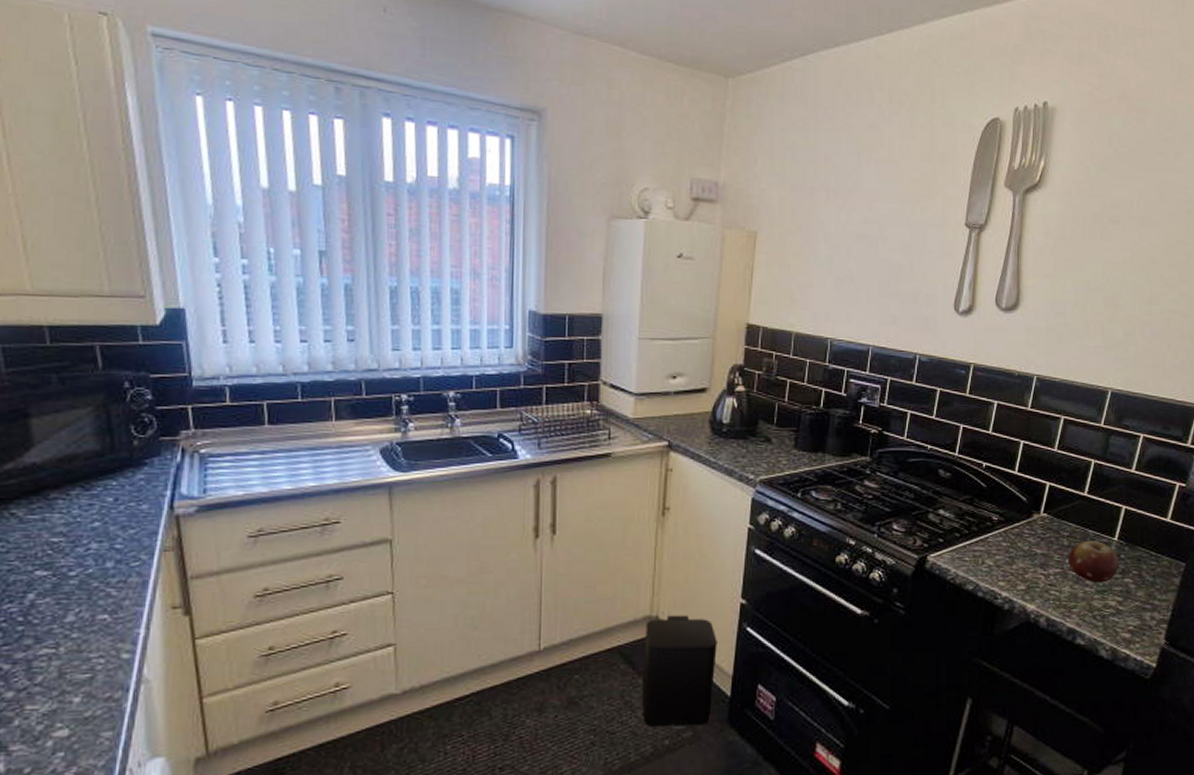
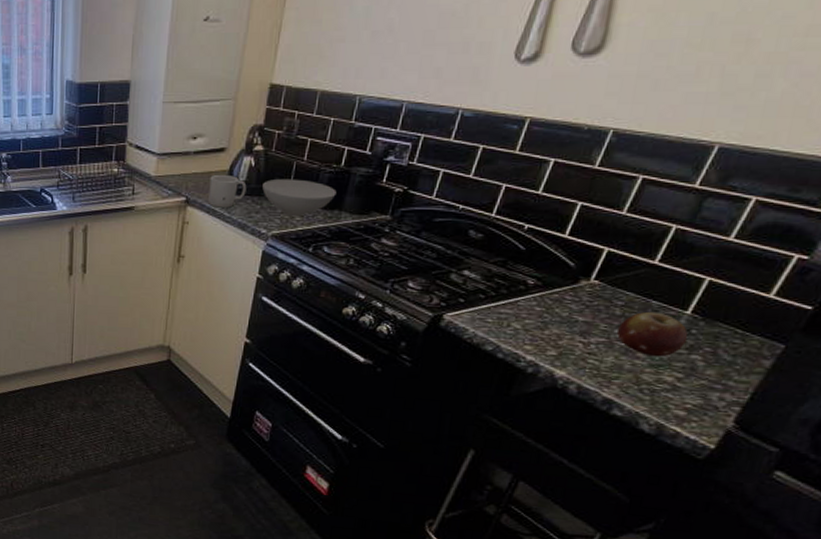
pedal bin: present [641,615,717,730] -> none [153,346,221,439]
mug: none [692,416,731,452] -> present [208,174,247,208]
bowl: none [747,420,818,461] -> present [262,178,337,217]

